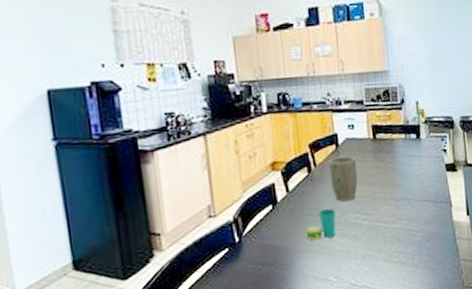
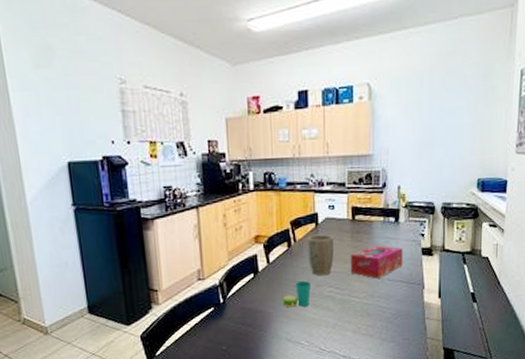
tissue box: none [374,164,428,200] -> present [350,245,403,279]

